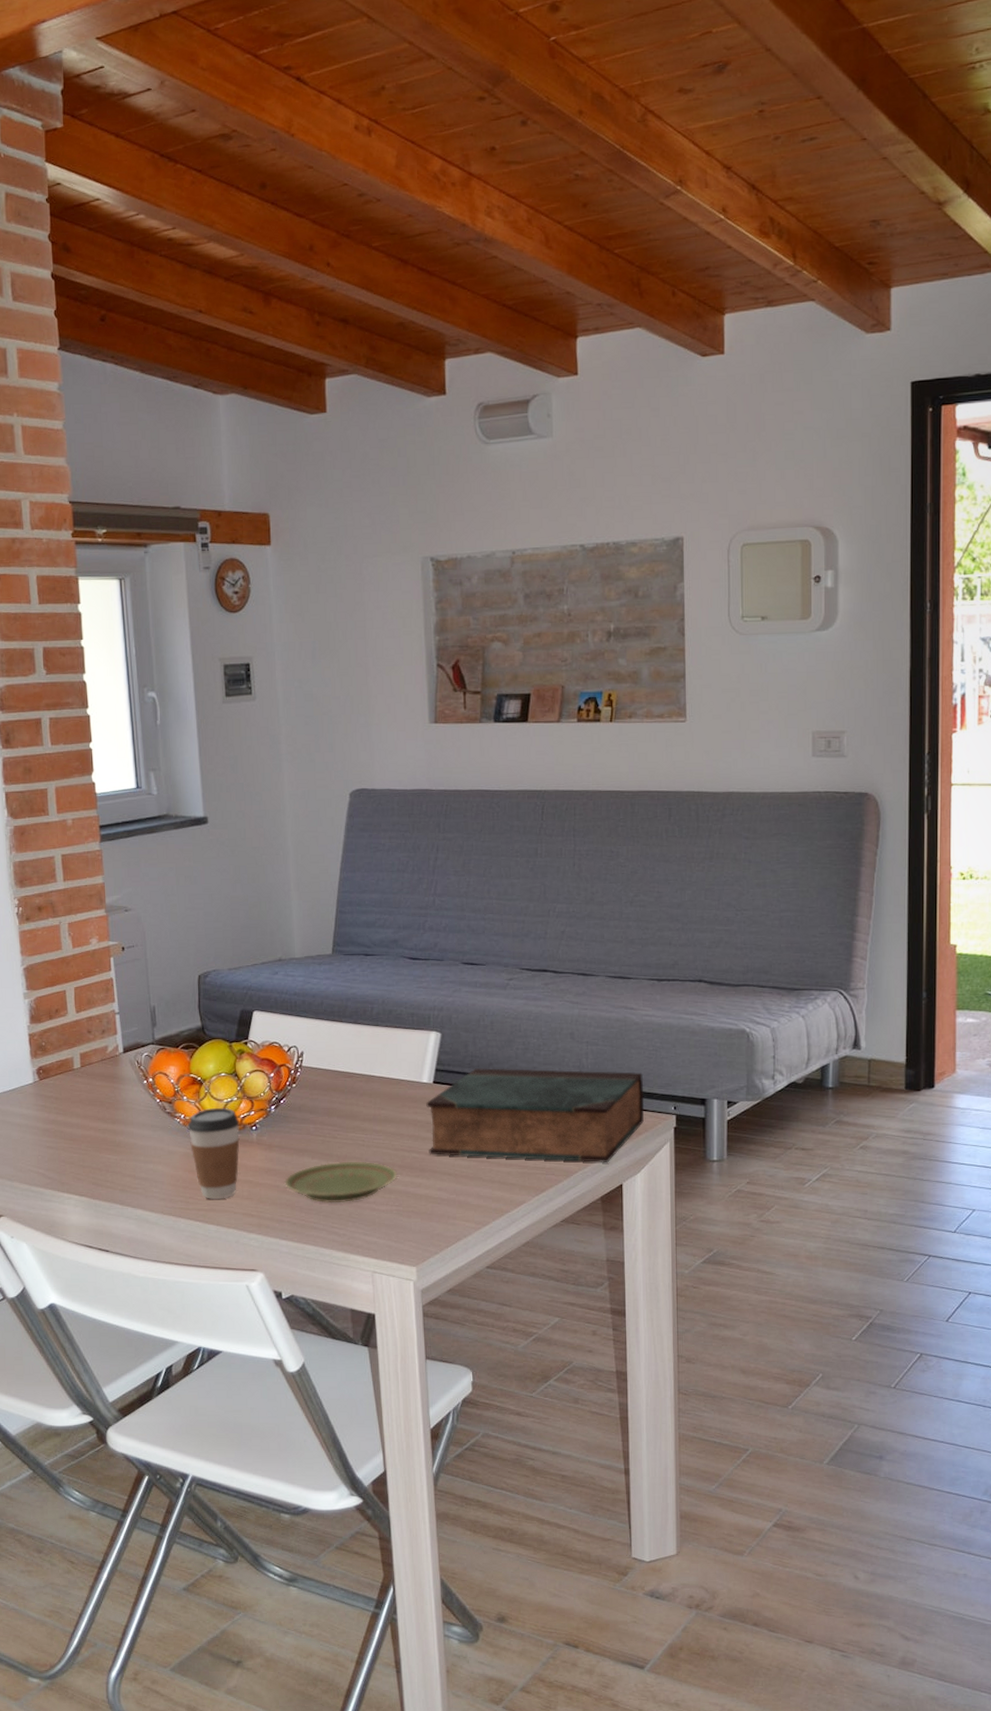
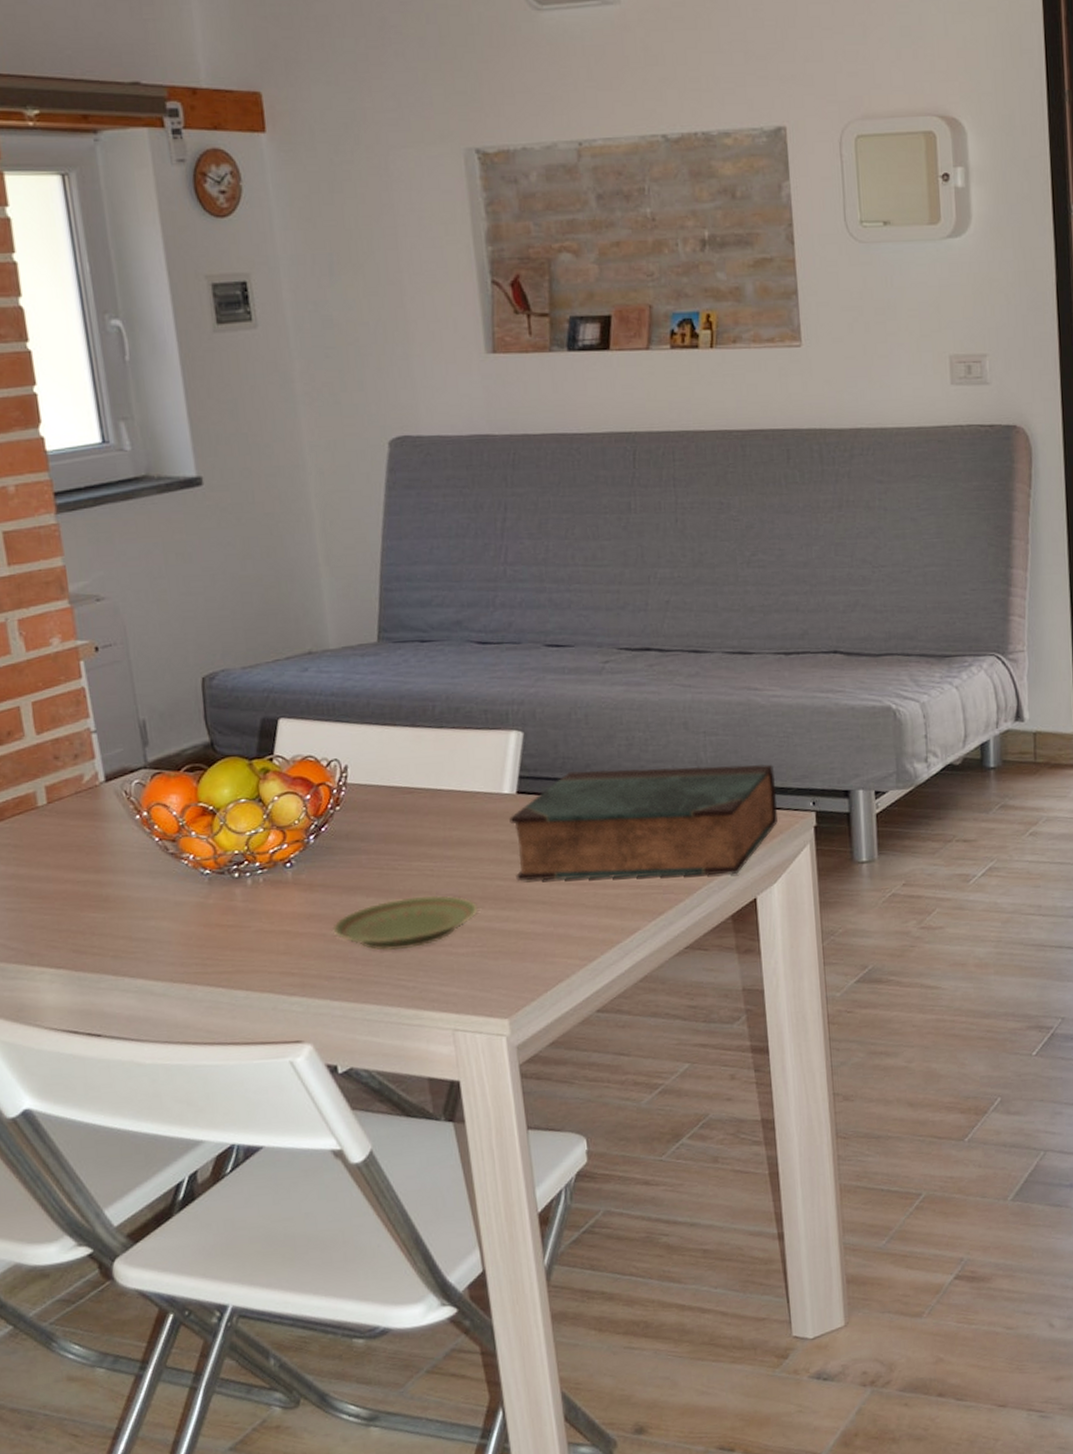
coffee cup: present [187,1108,240,1199] -> none [198,842,271,959]

